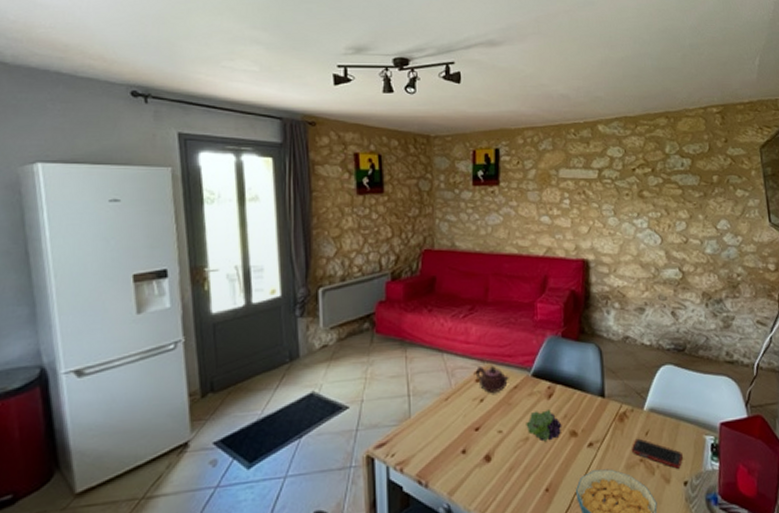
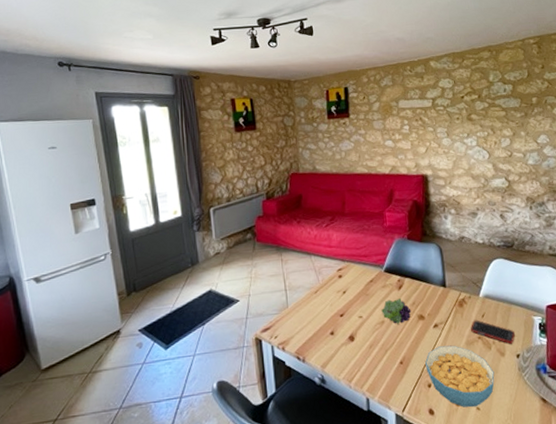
teapot: present [476,365,509,393] -> none [339,263,366,286]

